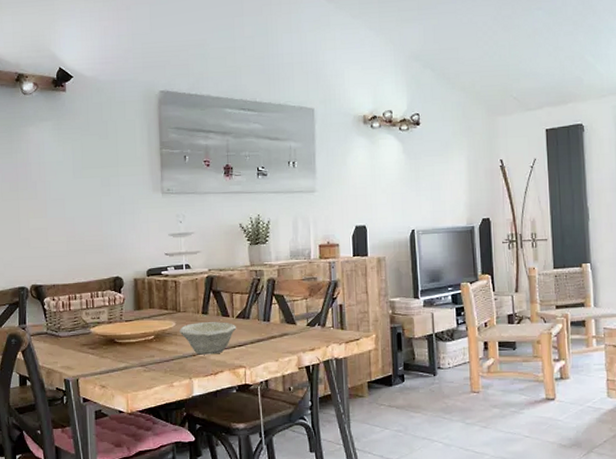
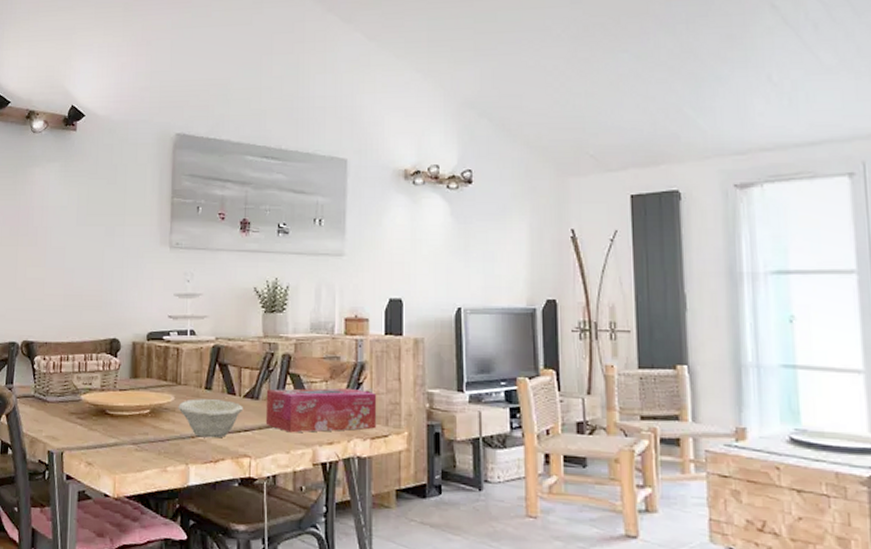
tissue box: none [255,302,350,344] -> present [265,387,377,433]

